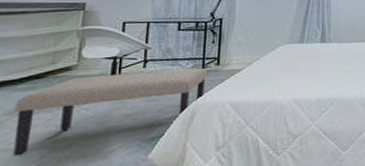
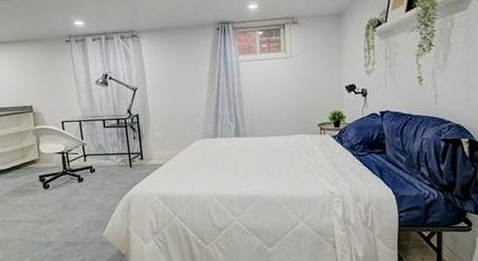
bench: present [13,68,208,157] -> none [9,162,135,226]

